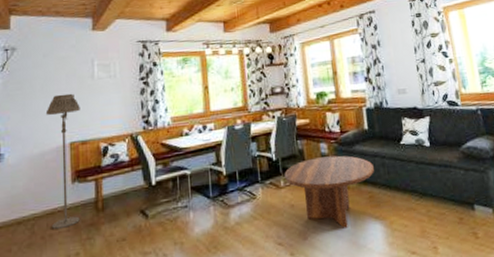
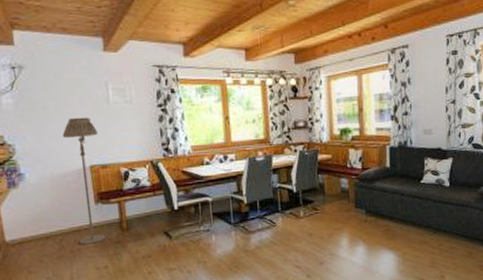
coffee table: present [284,155,375,228] -> none [304,190,393,256]

